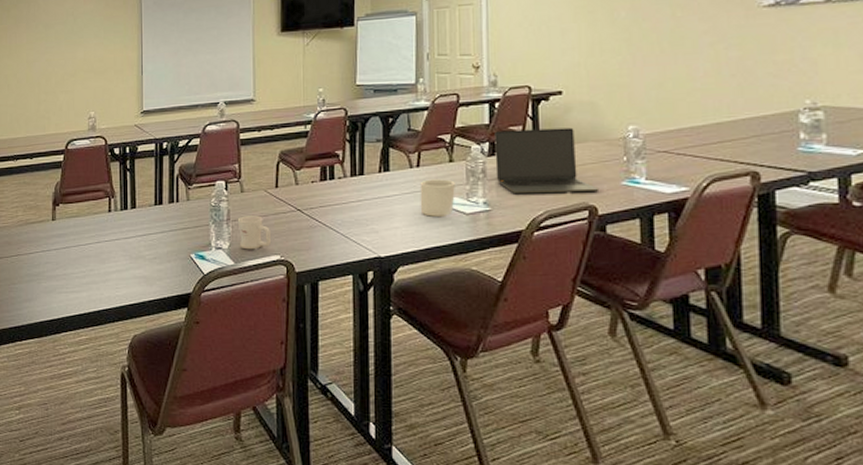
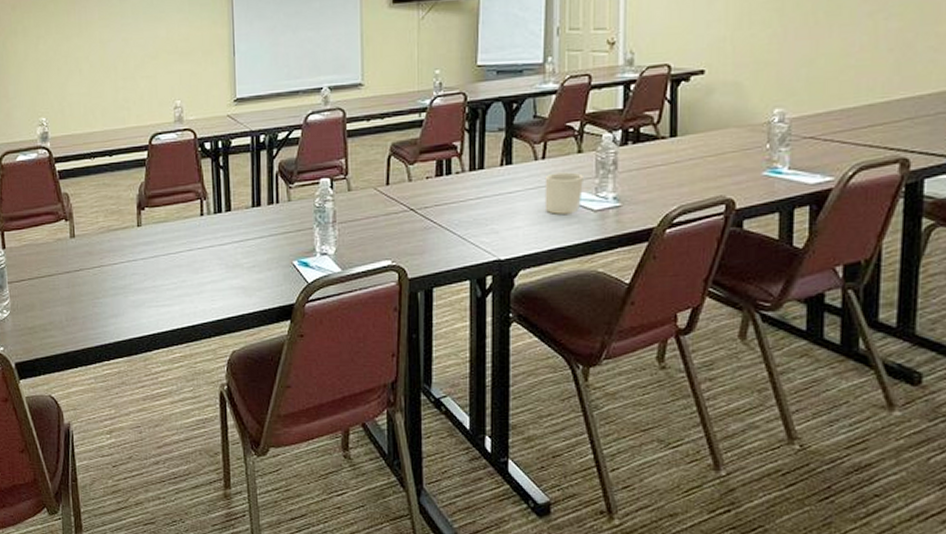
mug: present [237,215,271,250] -> none [344,217,381,255]
laptop: present [495,127,600,194] -> none [628,112,739,188]

